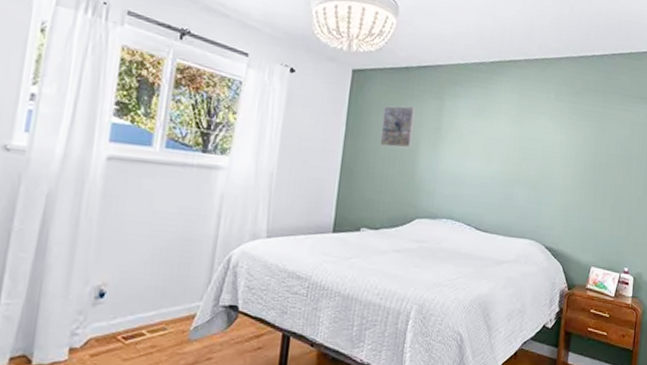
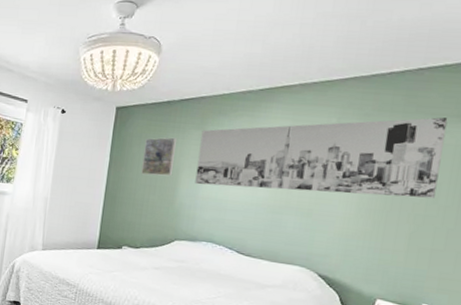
wall art: none [434,98,634,171] -> present [195,117,448,199]

